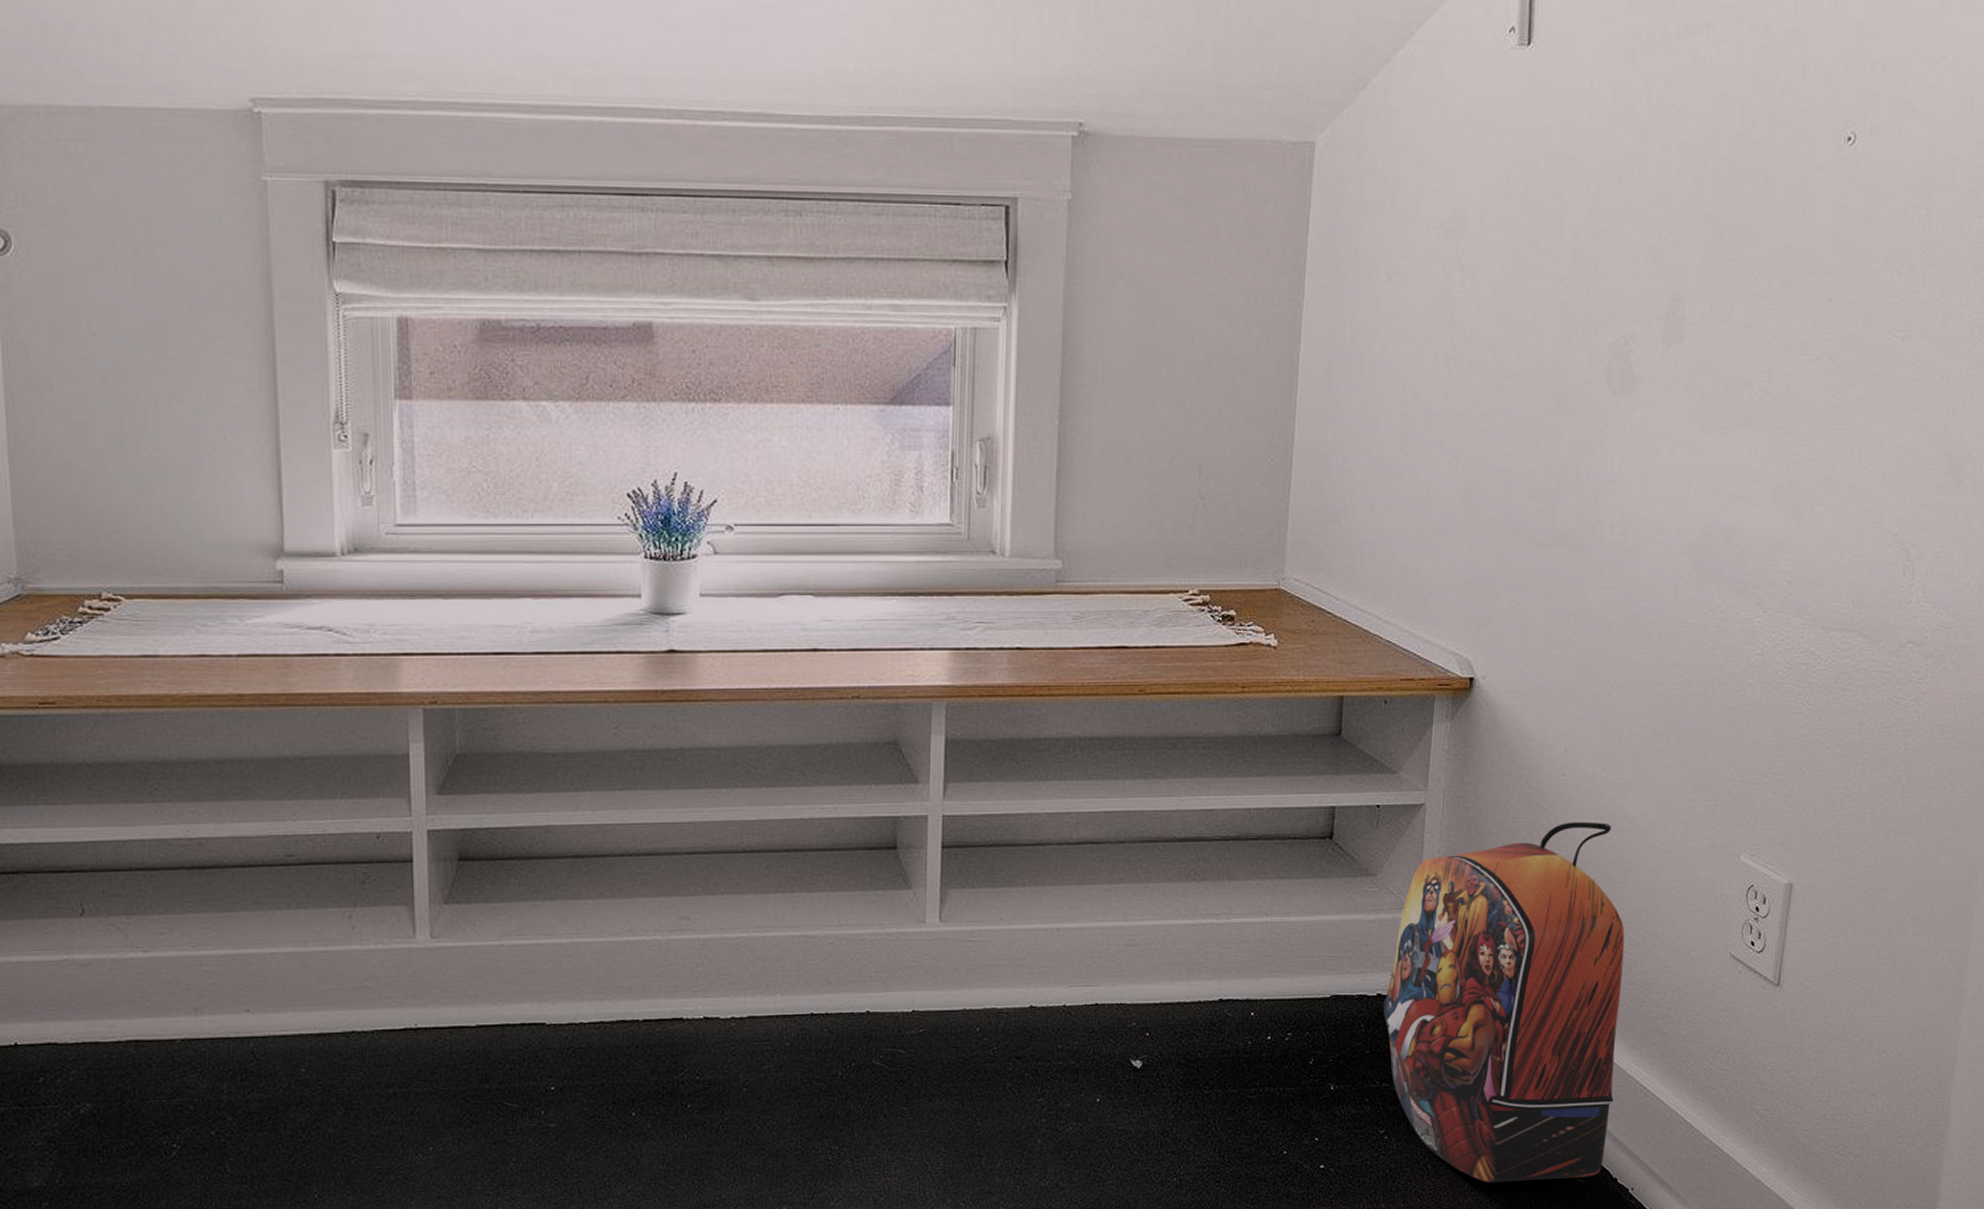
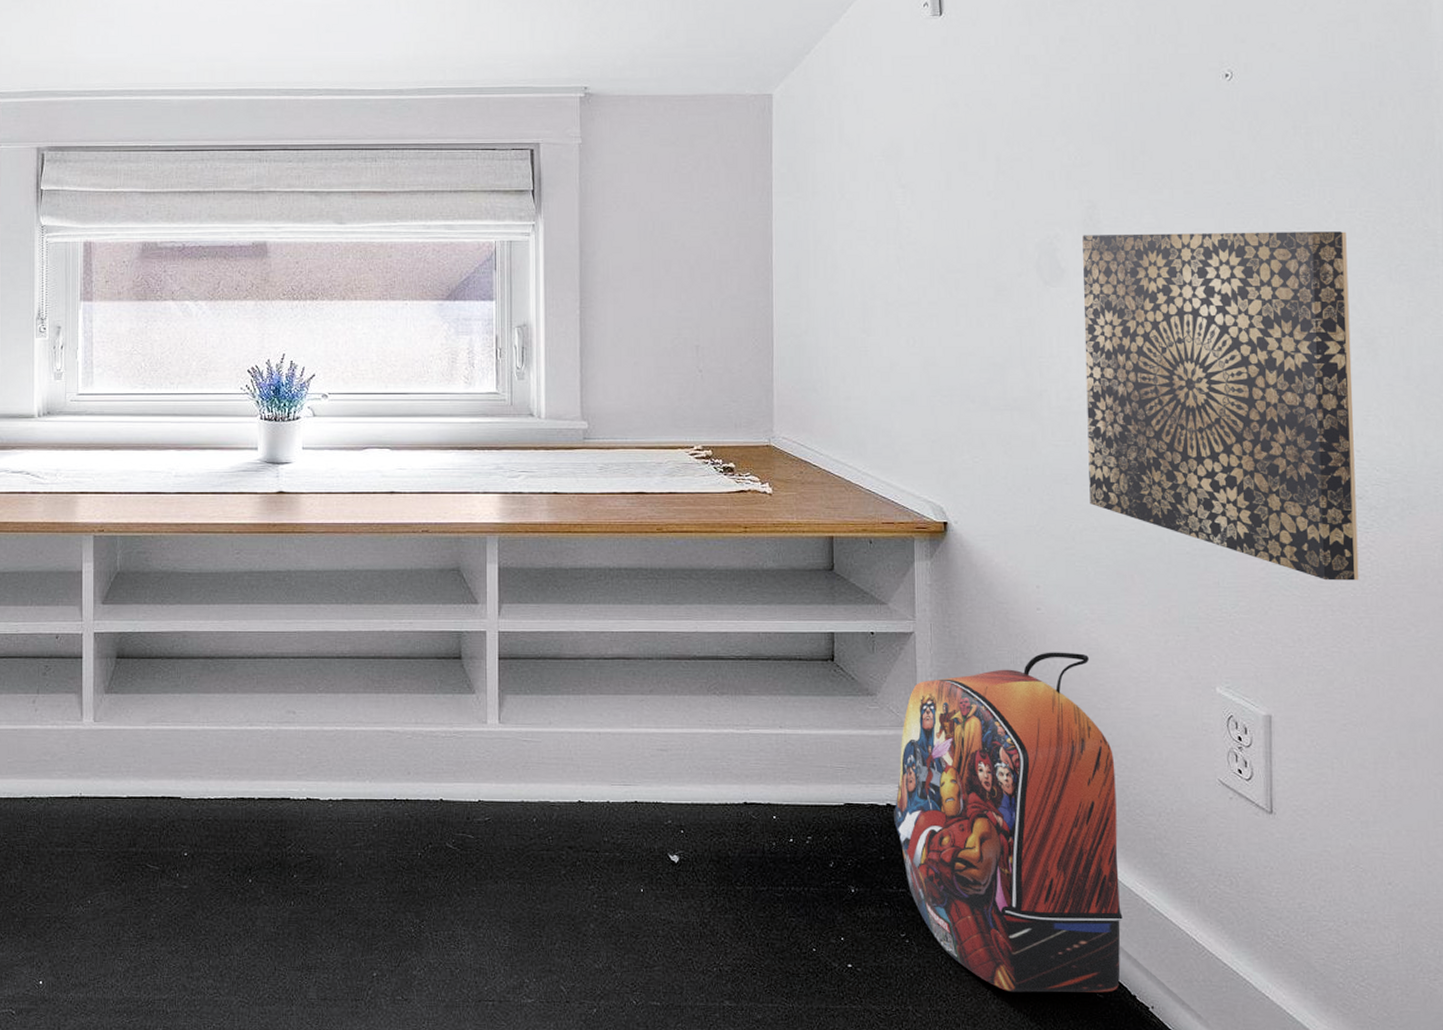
wall art: none [1633,334,1951,737] -> present [1082,231,1359,581]

